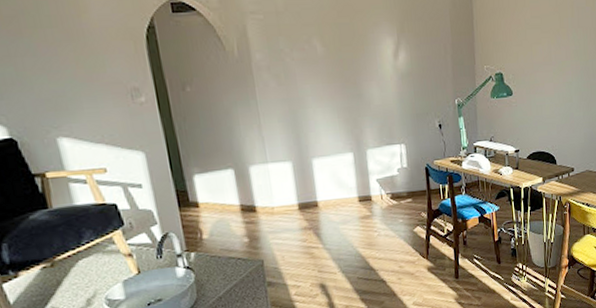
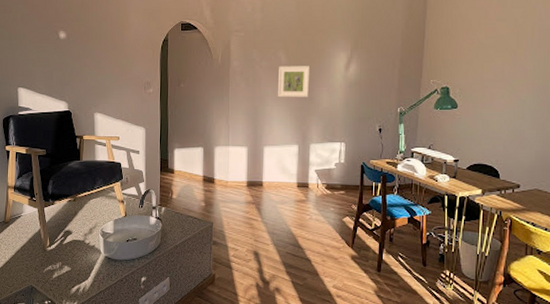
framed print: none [315,56,357,96] -> present [277,66,311,97]

